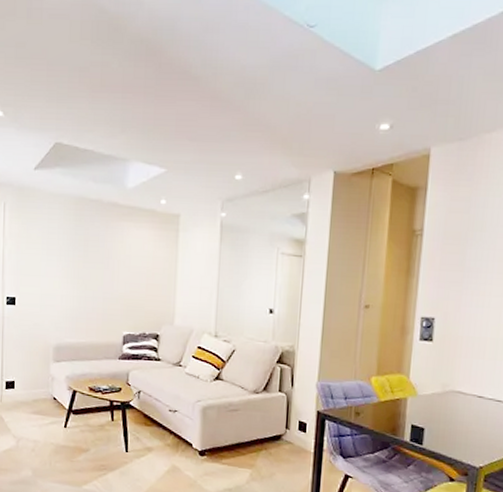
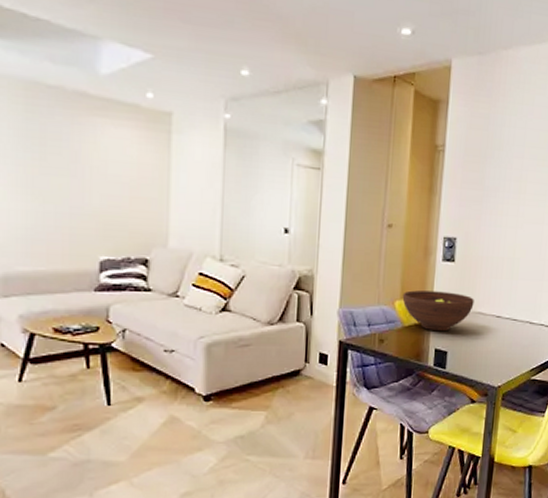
fruit bowl: none [378,367,454,409] -> present [402,290,474,332]

